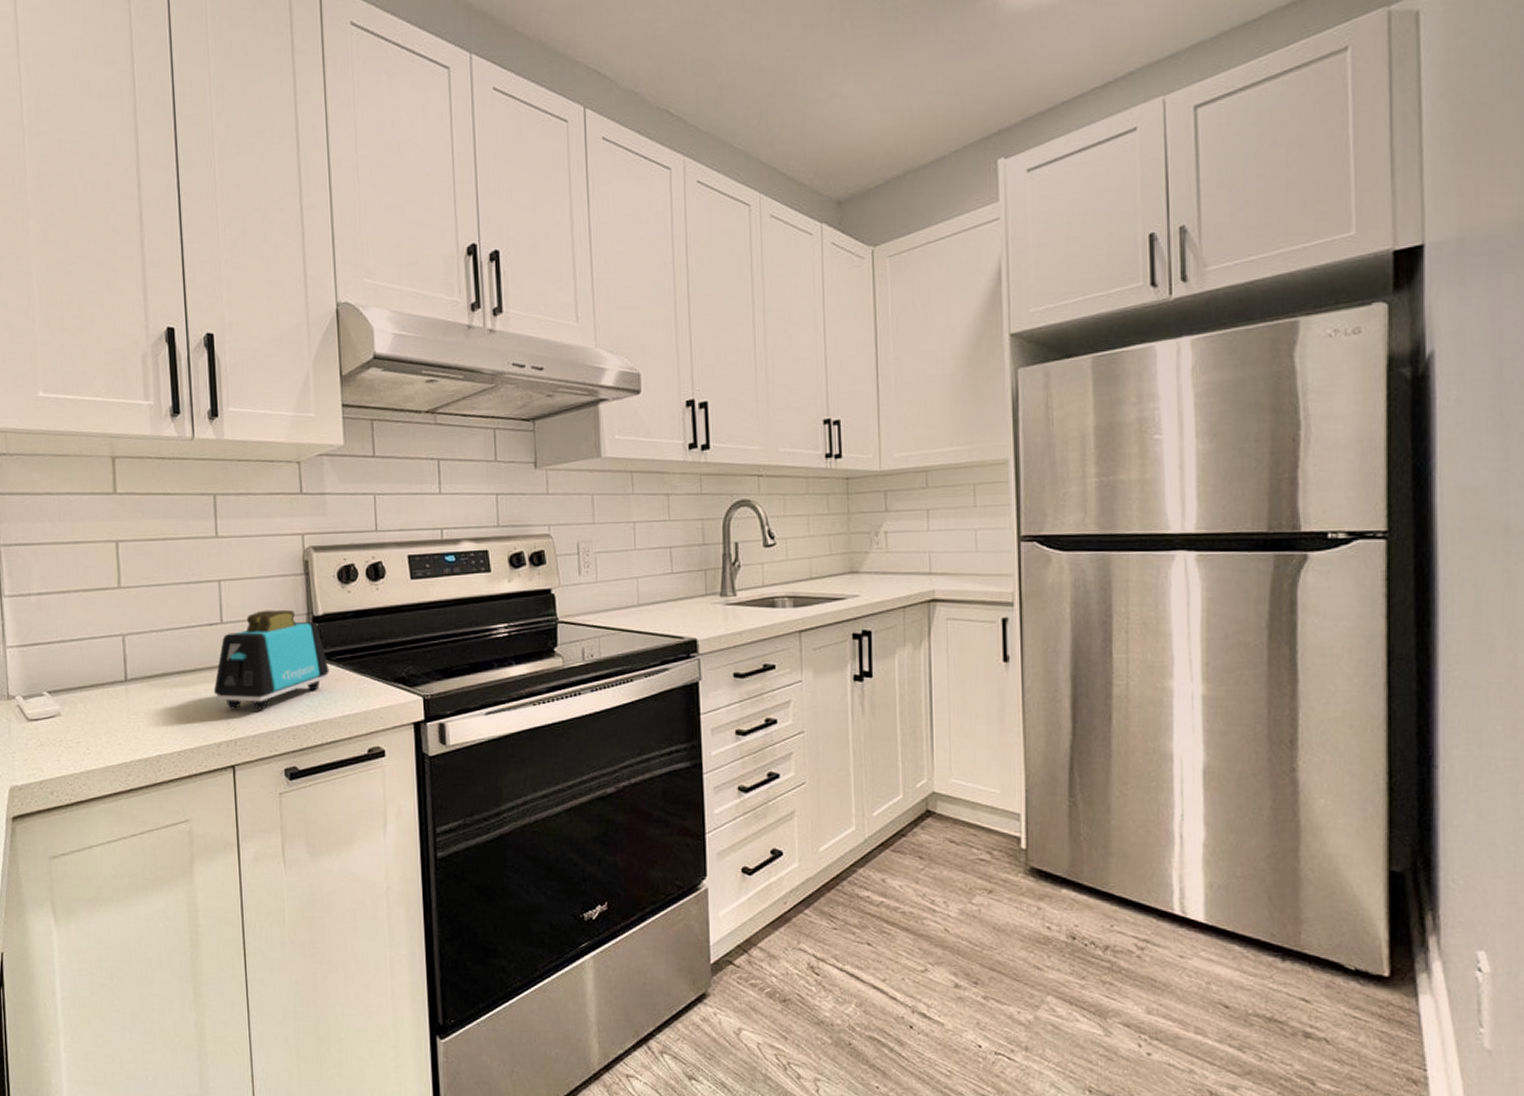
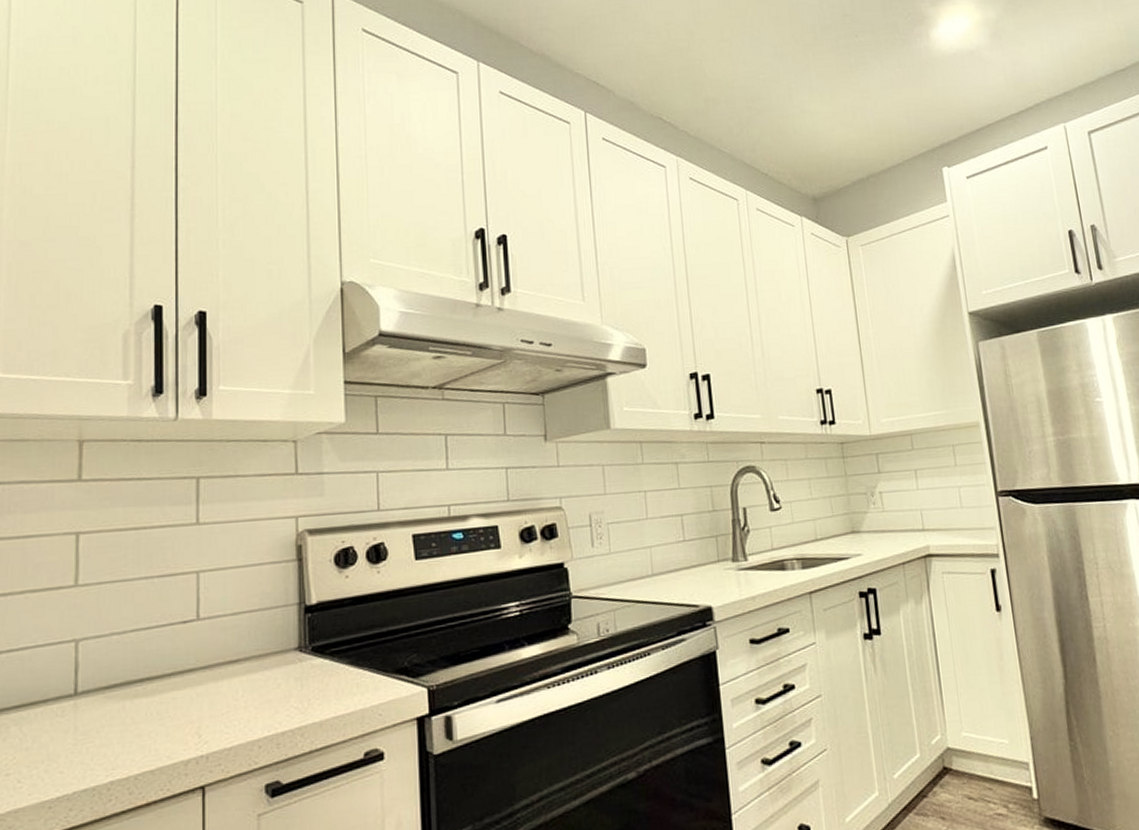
toaster: present [213,609,330,710] -> none [184,600,322,719]

